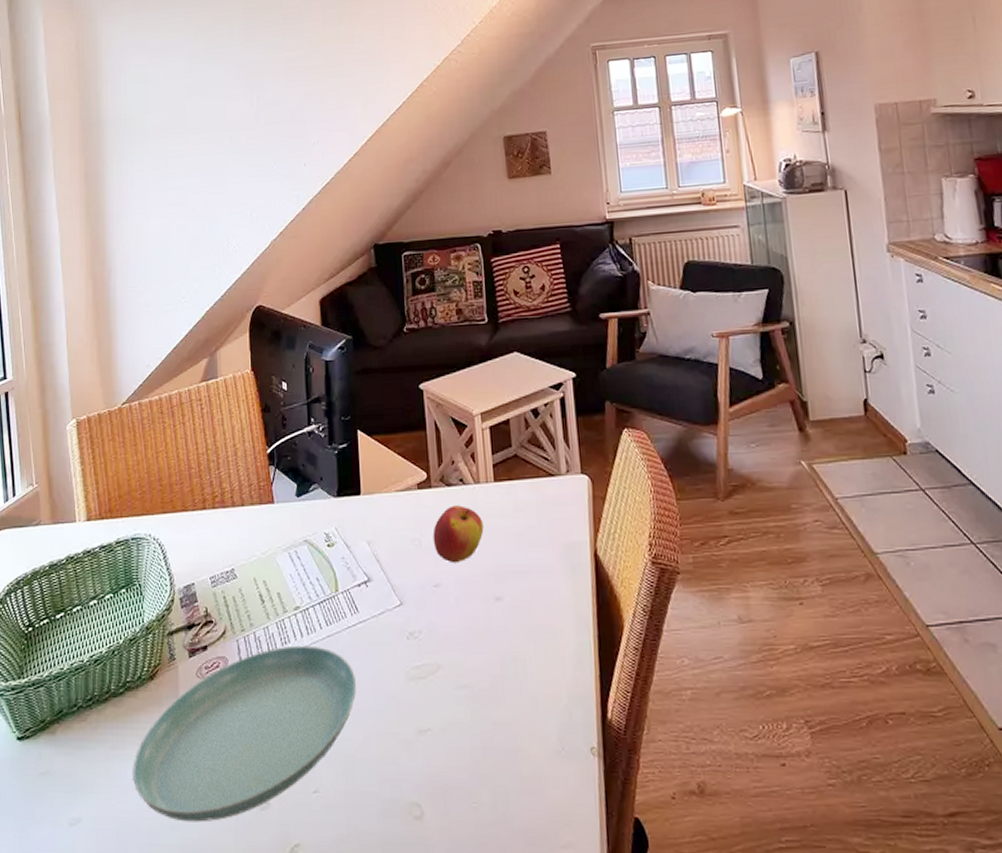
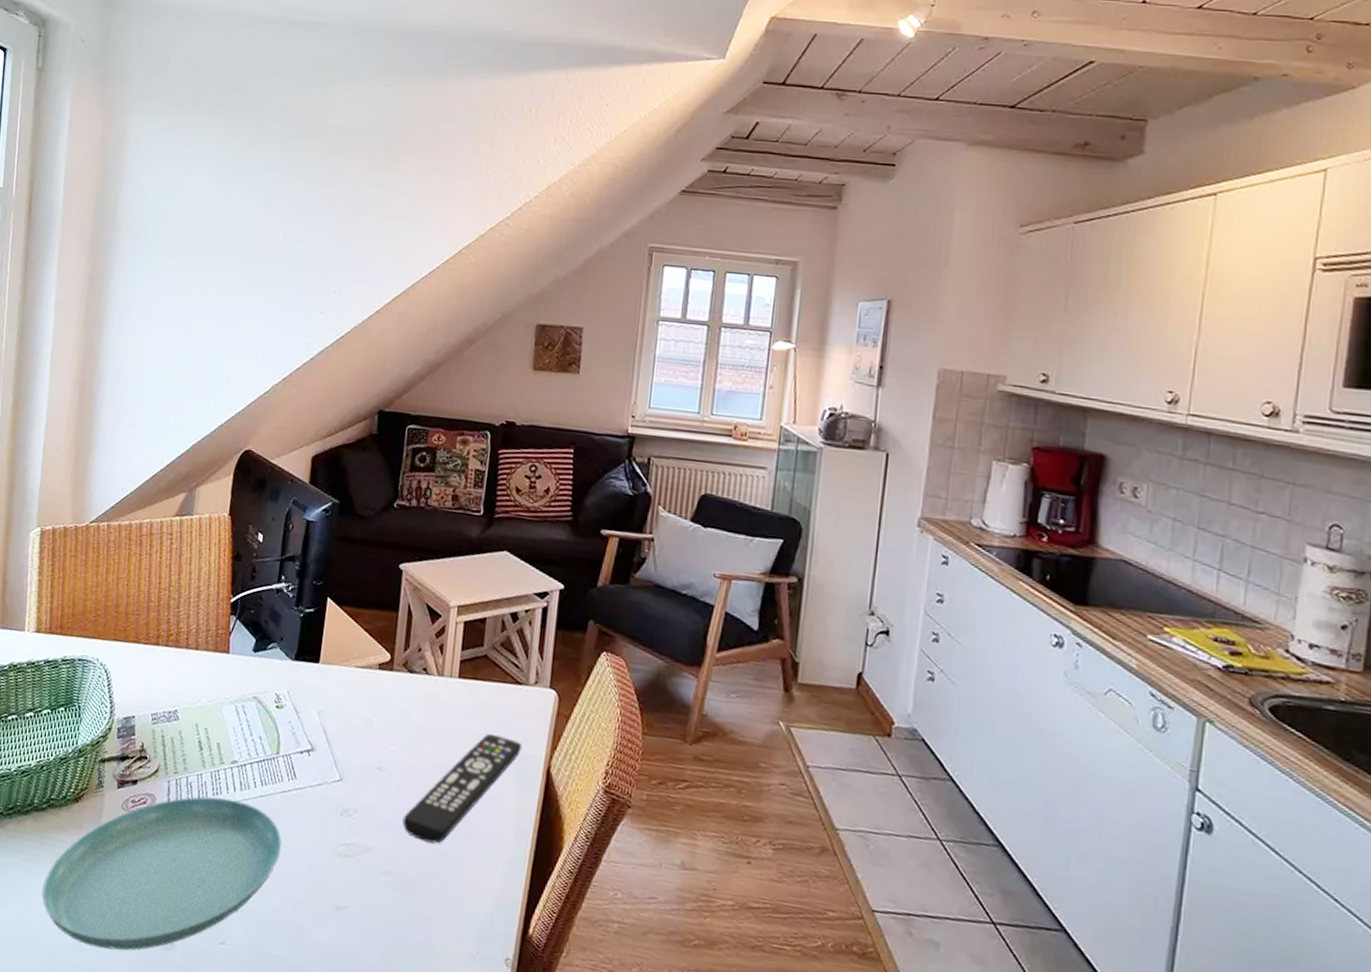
apple: present [433,505,484,564] -> none [384,693,440,752]
remote control: none [467,530,567,648] -> present [402,734,523,844]

